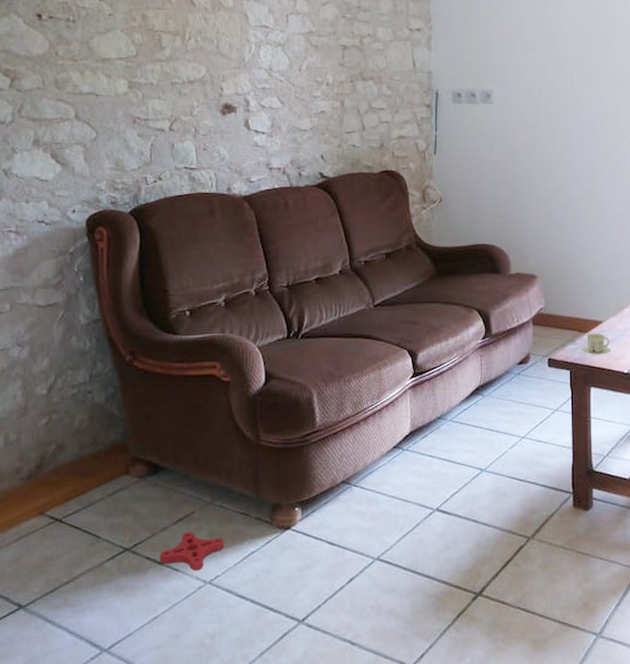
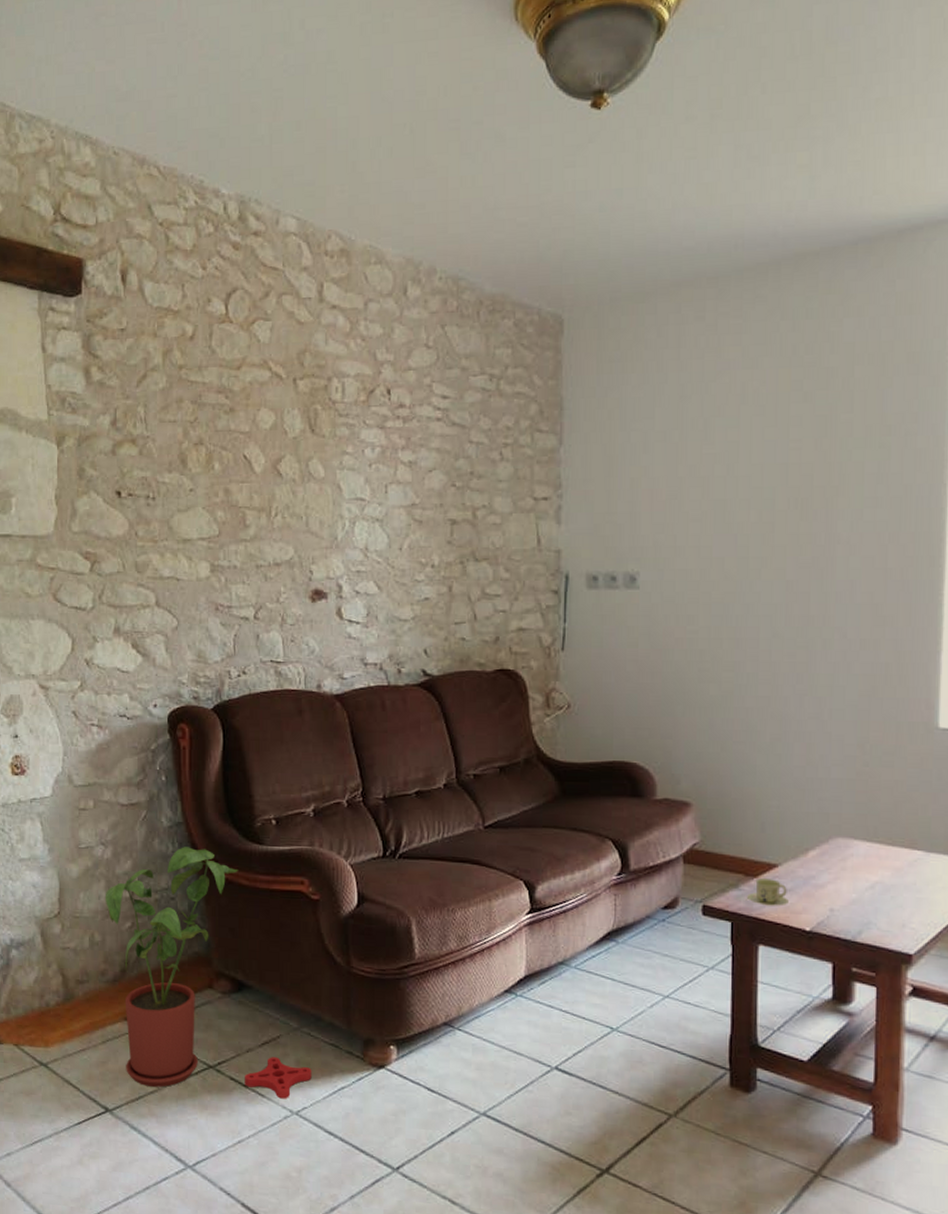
house plant: none [20,342,154,577] -> present [105,847,239,1087]

